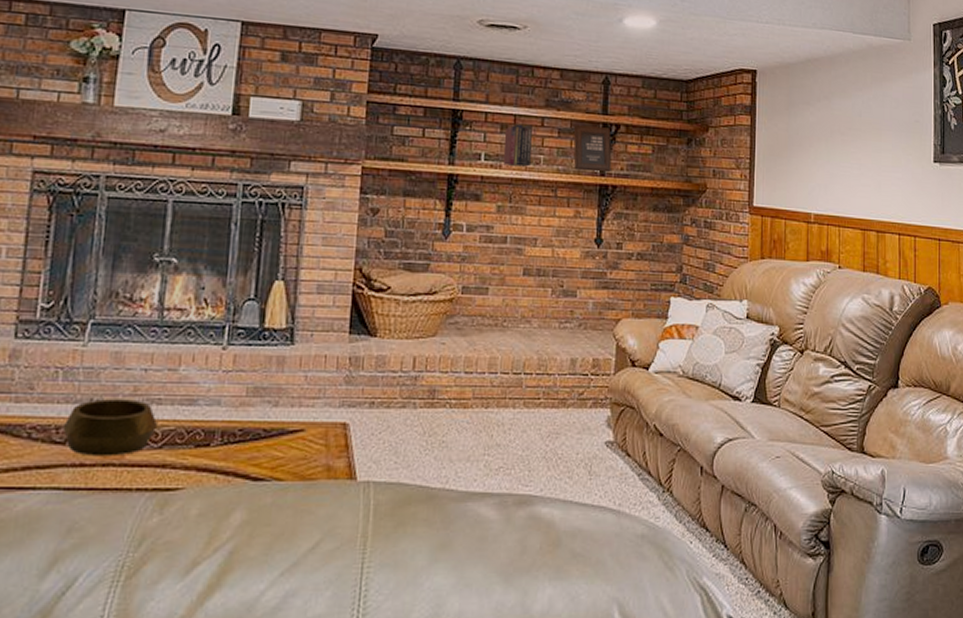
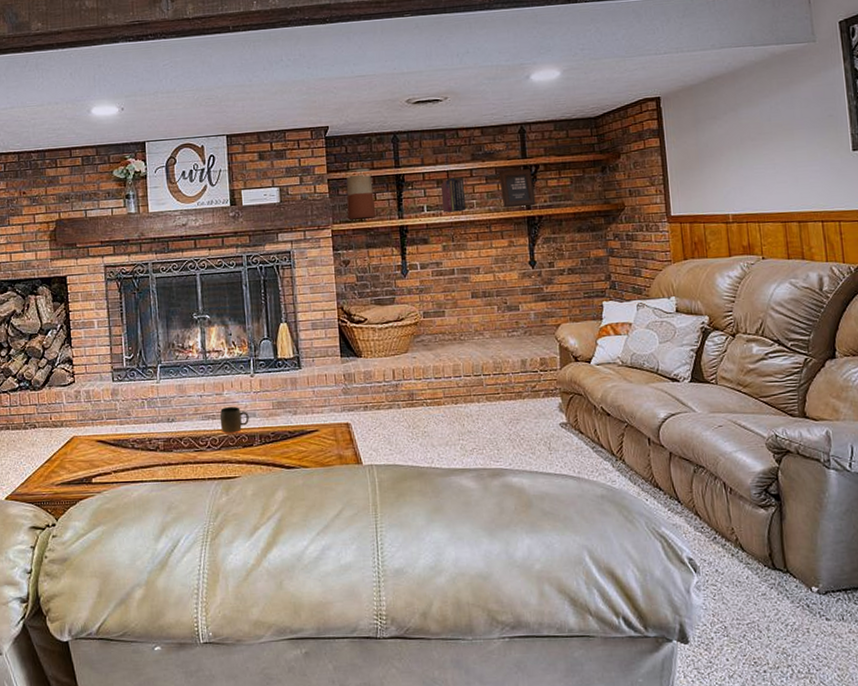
decorative bowl: present [62,399,157,456] -> none [153,417,215,458]
mug: none [167,387,211,427] -> present [219,406,249,434]
vase: none [386,93,424,161] -> present [346,168,376,221]

